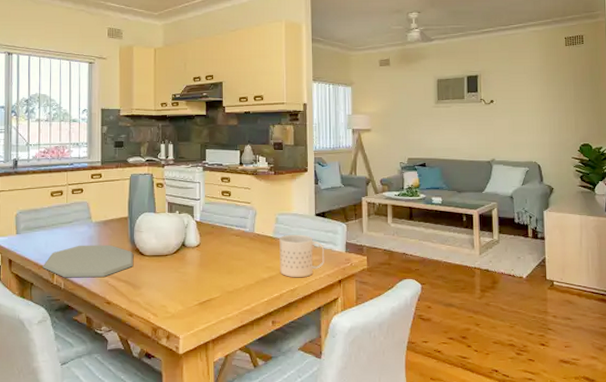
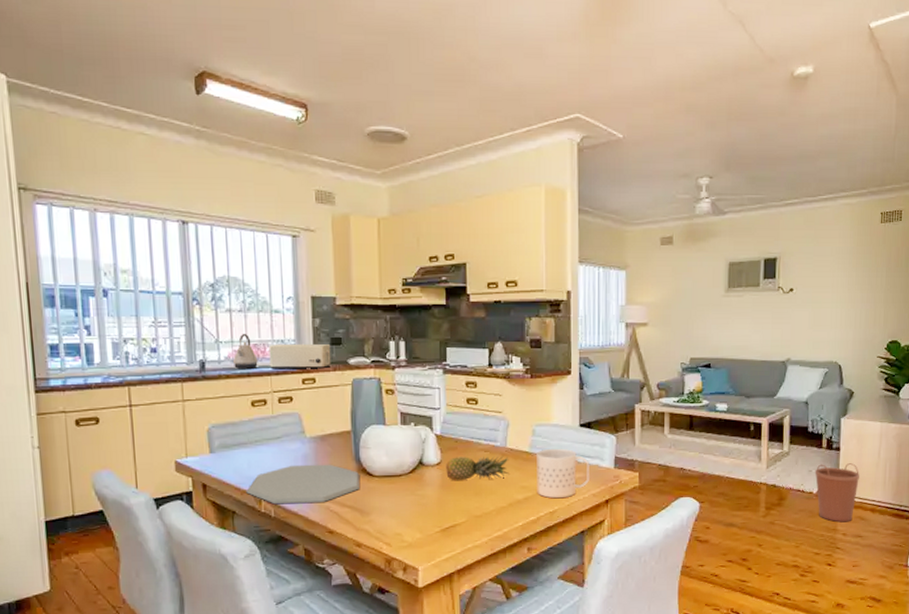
kettle: none [38,137,58,167] -> present [232,333,258,370]
toaster: none [67,146,115,167] -> present [269,343,331,370]
fruit: none [204,240,257,261] -> present [446,456,509,481]
basket: none [523,251,564,305] -> present [814,463,859,523]

